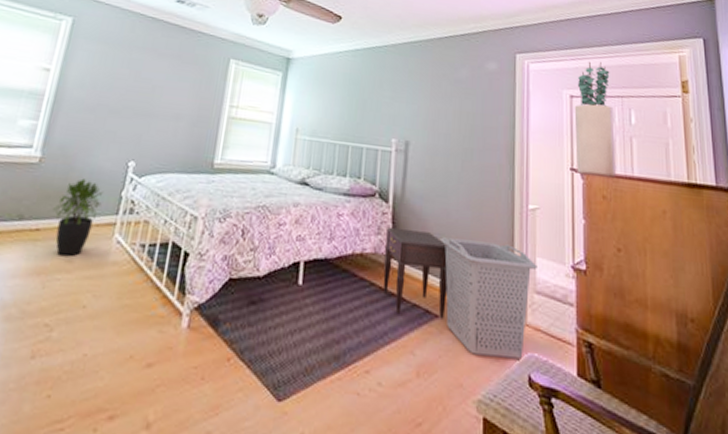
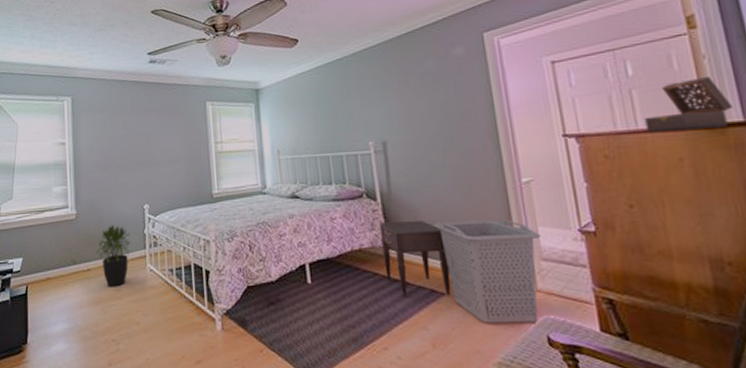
vase: present [574,61,615,179] -> none [557,18,617,140]
jewelry box: none [639,138,709,189] -> present [644,75,734,134]

